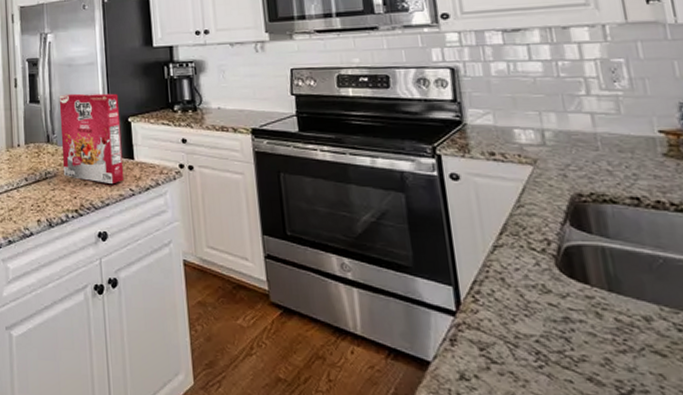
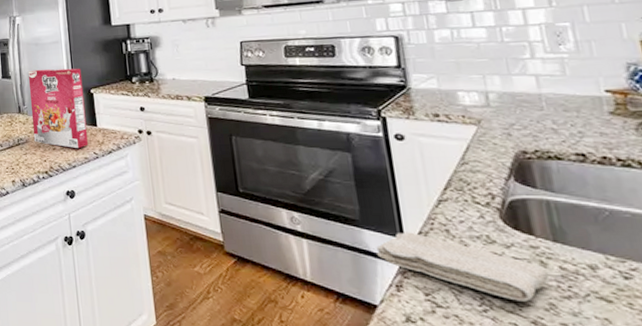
washcloth: none [430,280,604,357] -> present [376,232,548,302]

